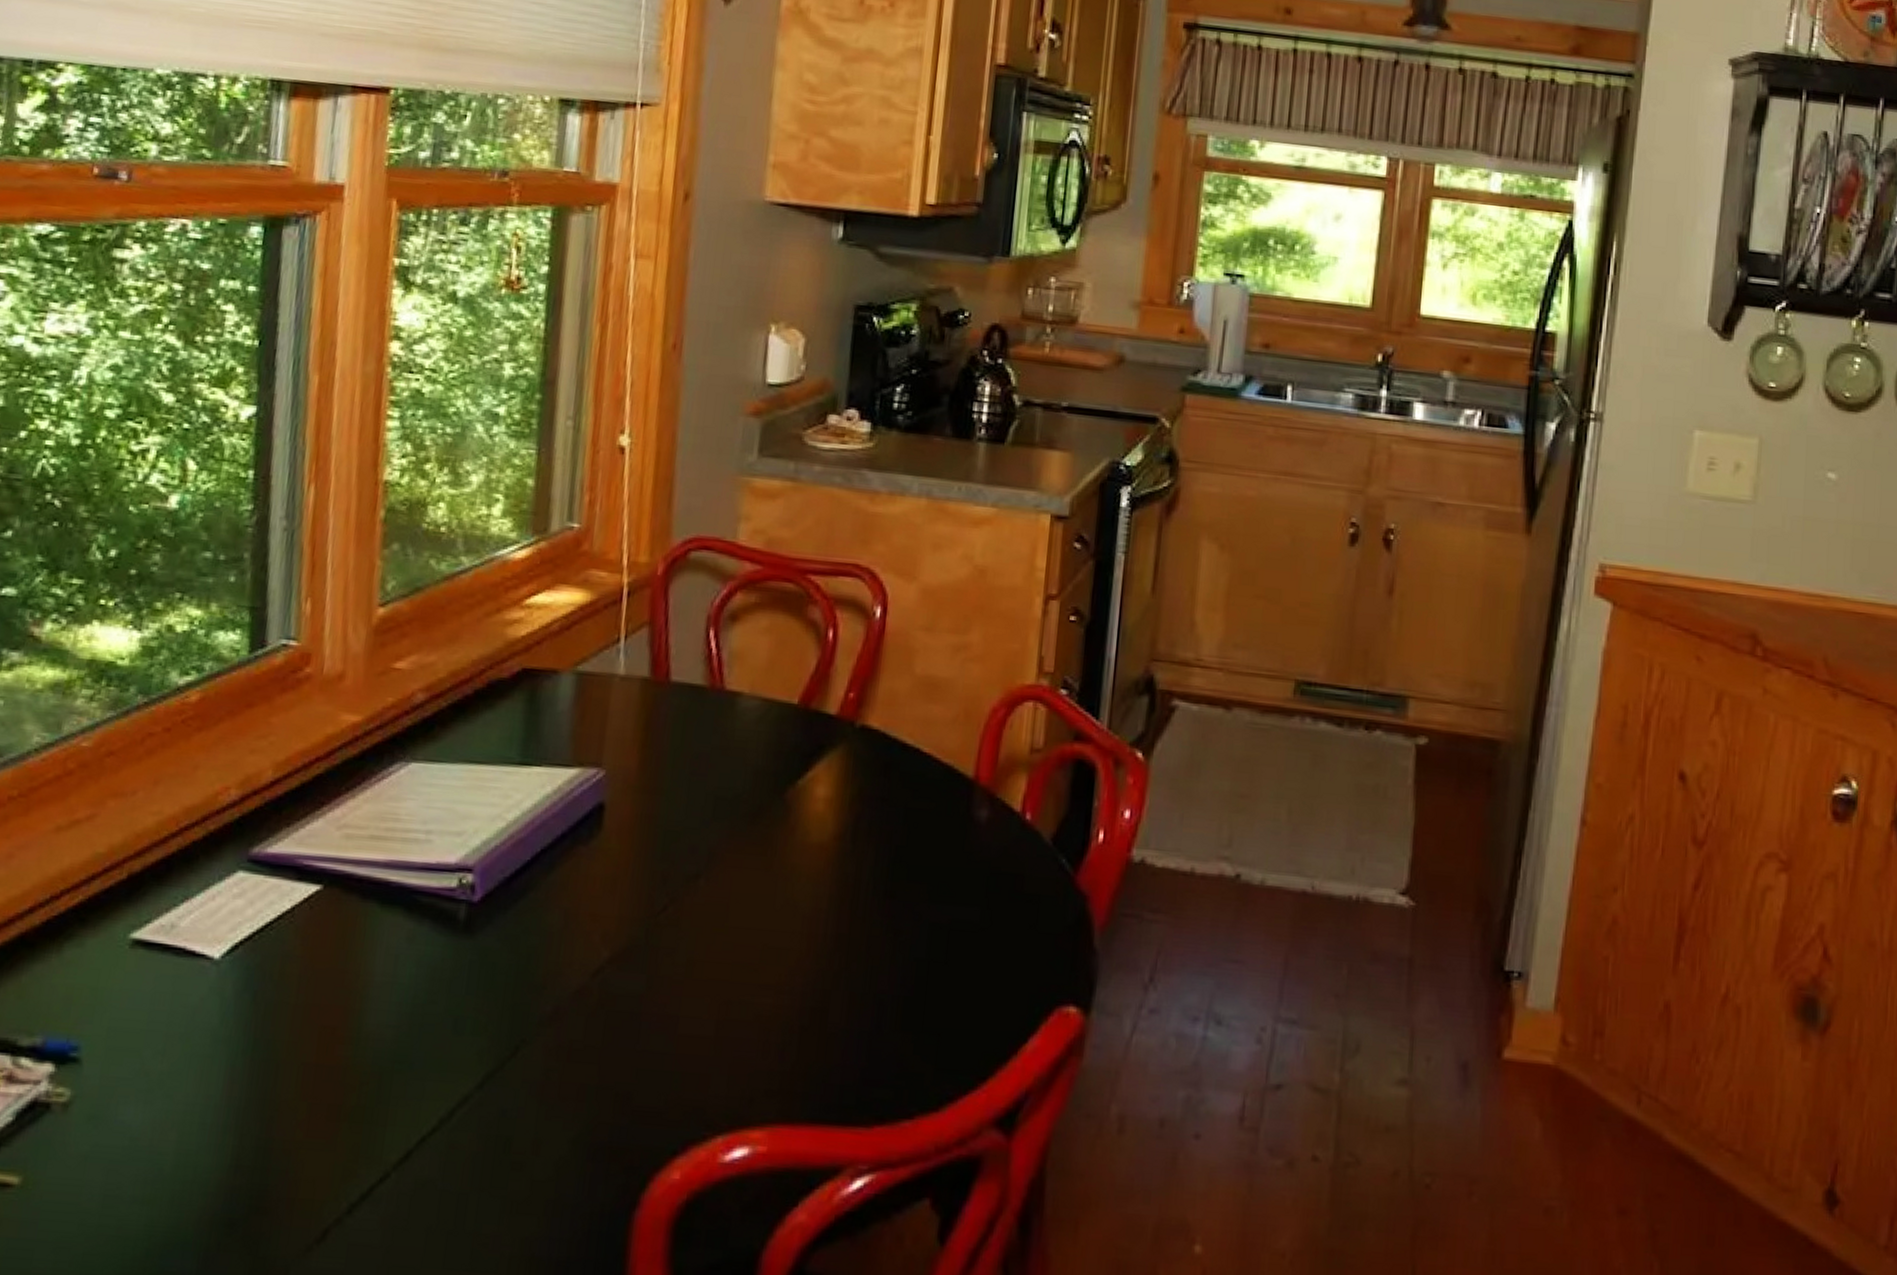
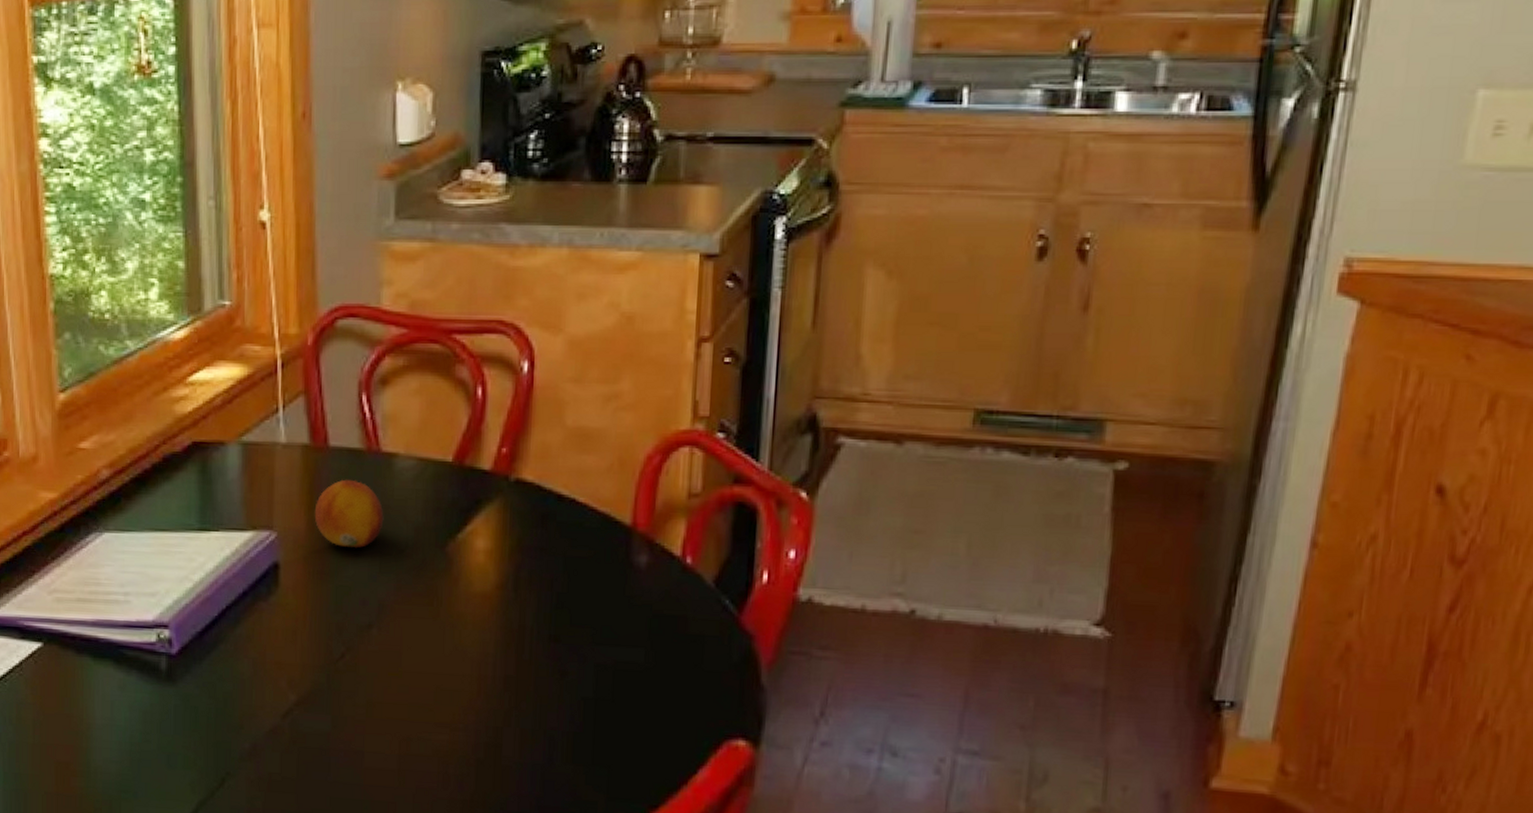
fruit: none [647,716,723,791] -> present [314,479,384,548]

